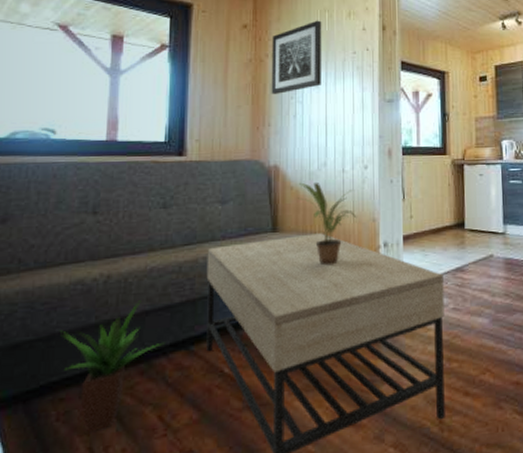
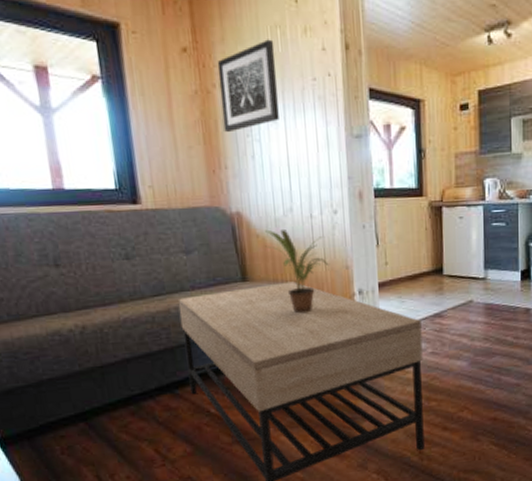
potted plant: present [59,300,165,433] -> none [46,349,150,464]

